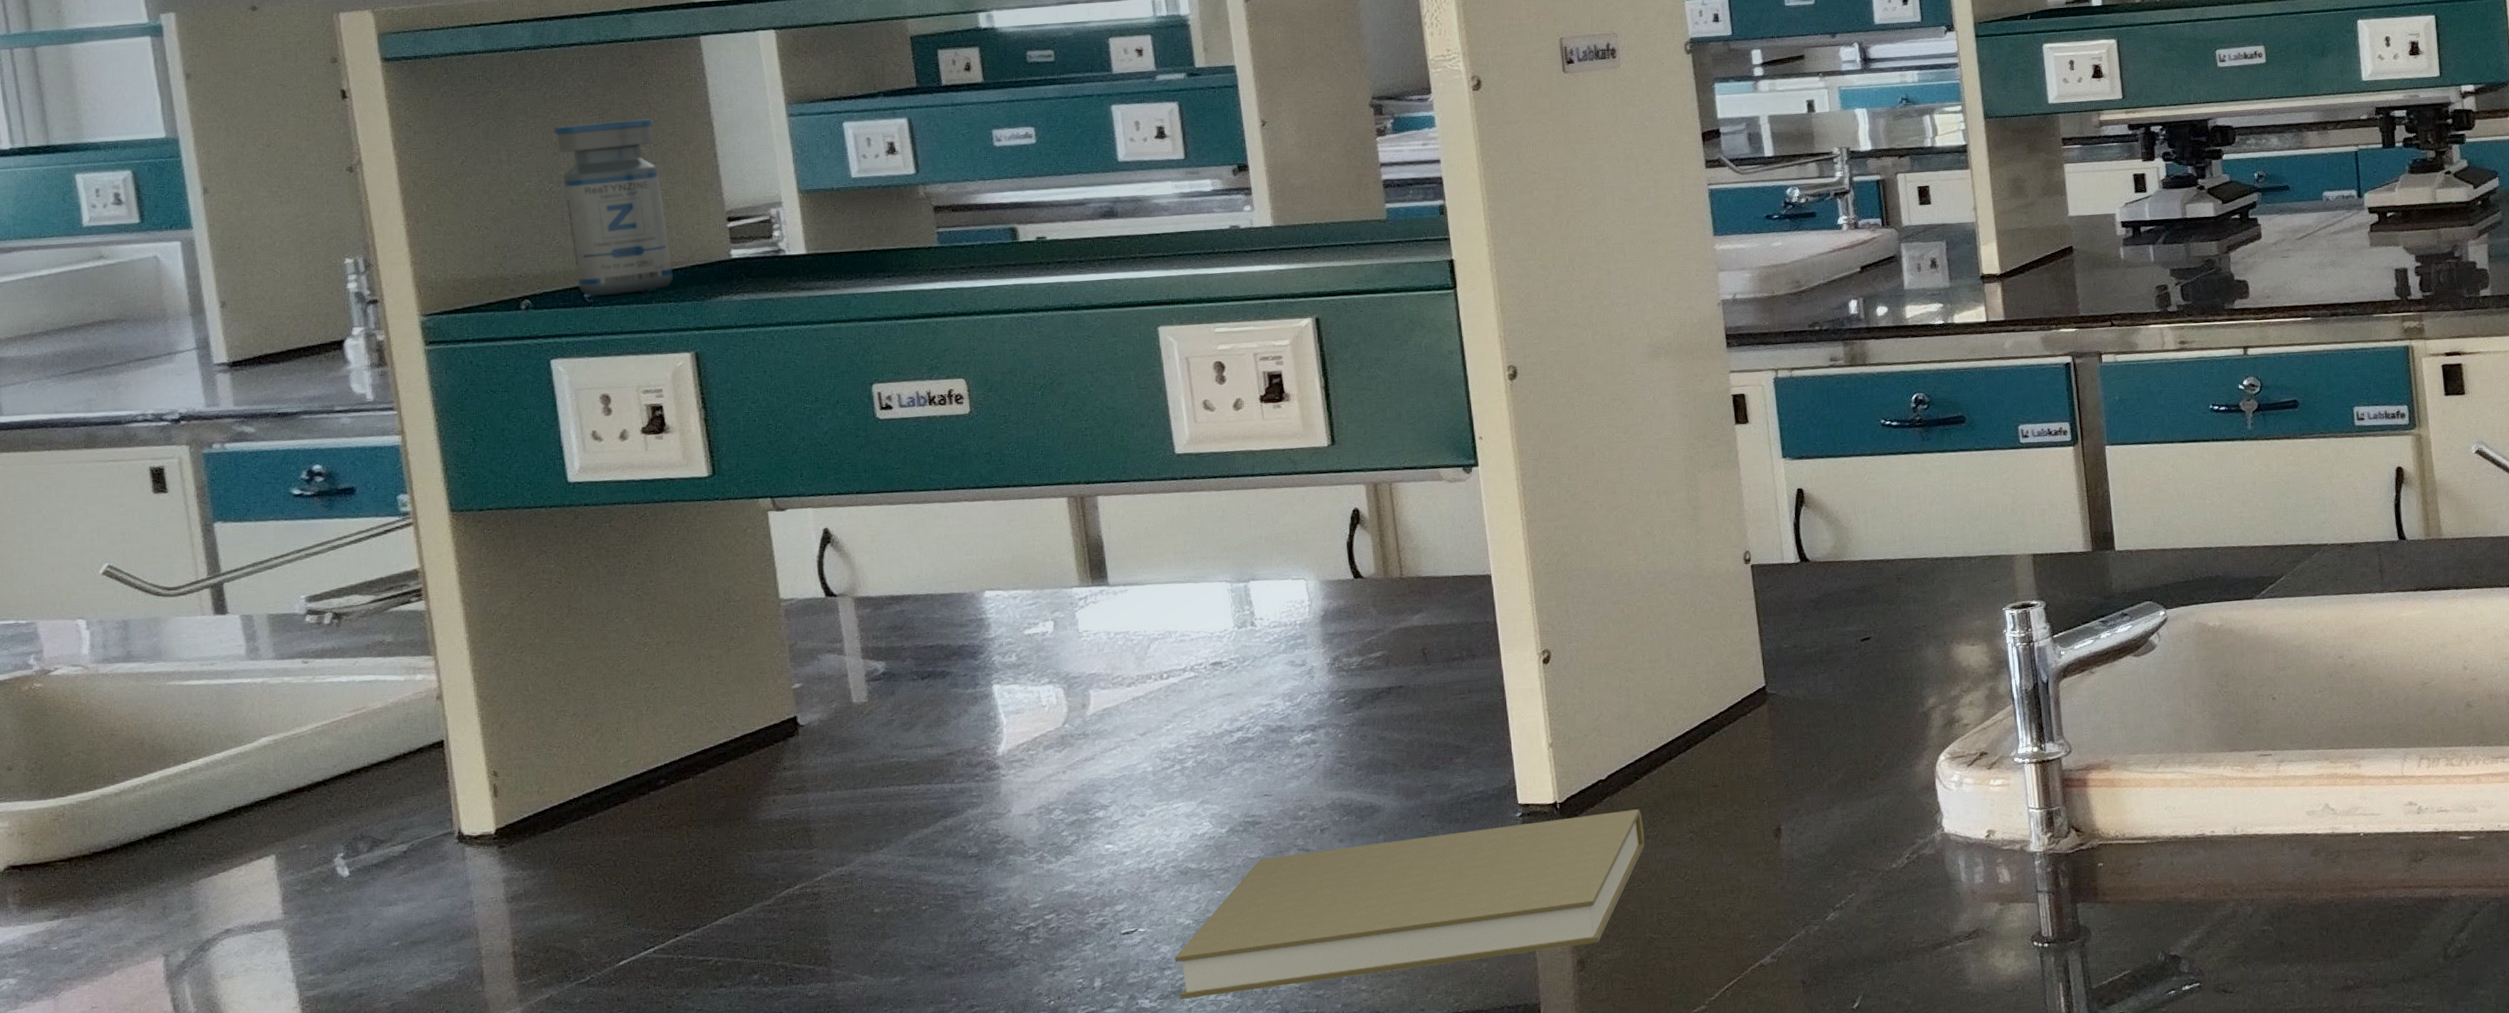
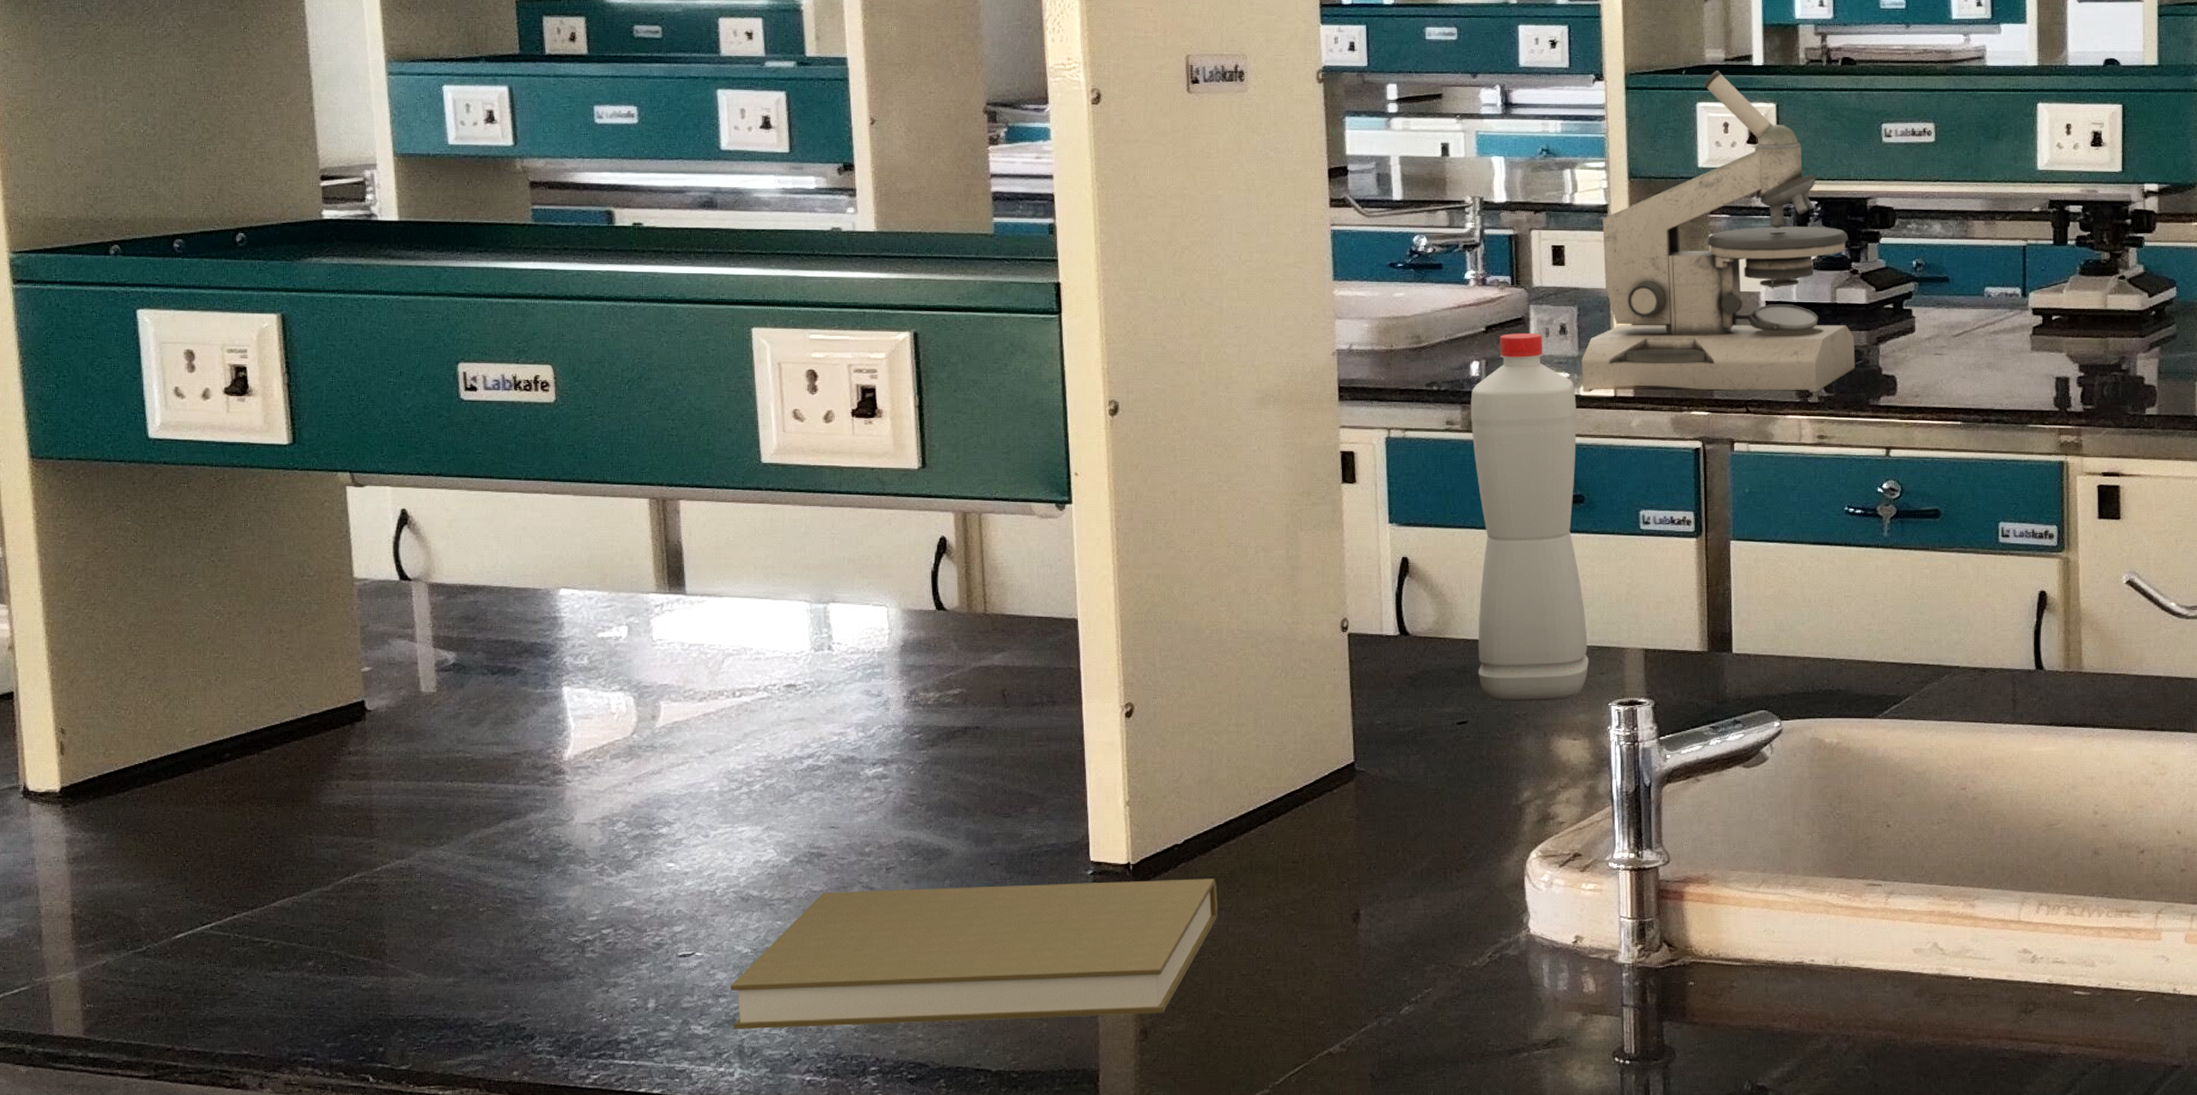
medicine: present [554,118,673,297] -> none [151,65,263,247]
bottle: none [1851,269,1981,616] -> present [1470,333,1589,702]
microscope: none [1953,13,2209,320] -> present [1581,70,1856,394]

